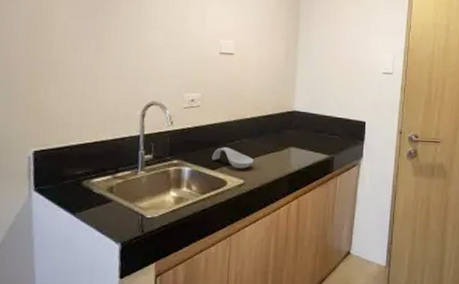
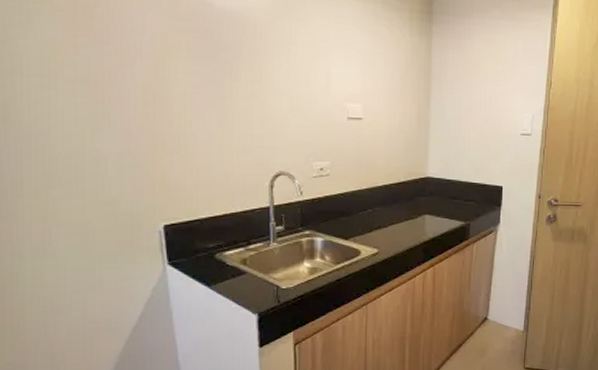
spoon rest: present [212,147,254,169] -> none [344,216,387,238]

